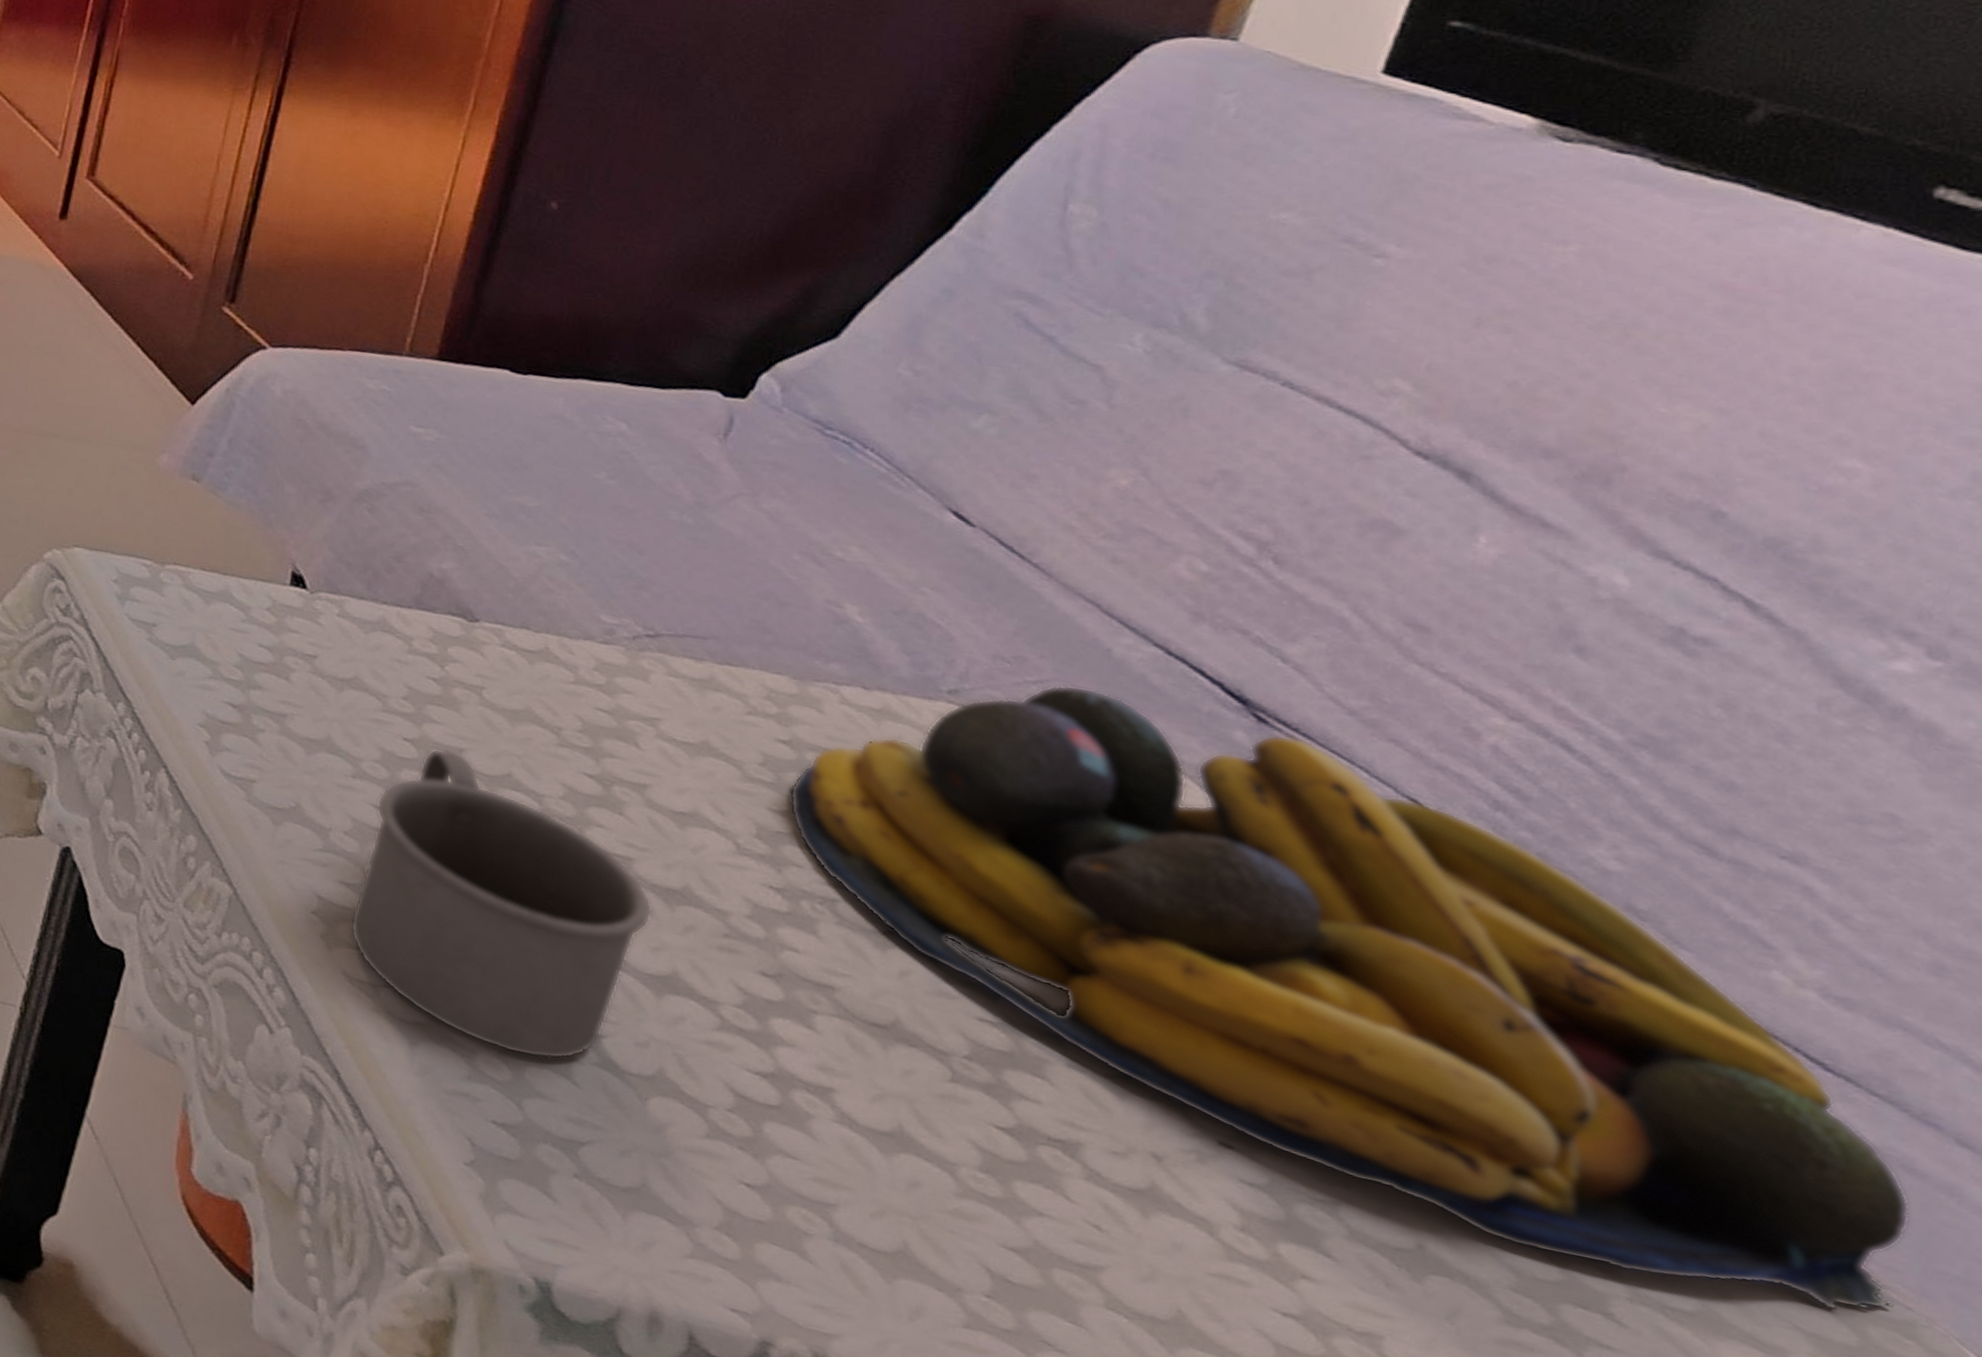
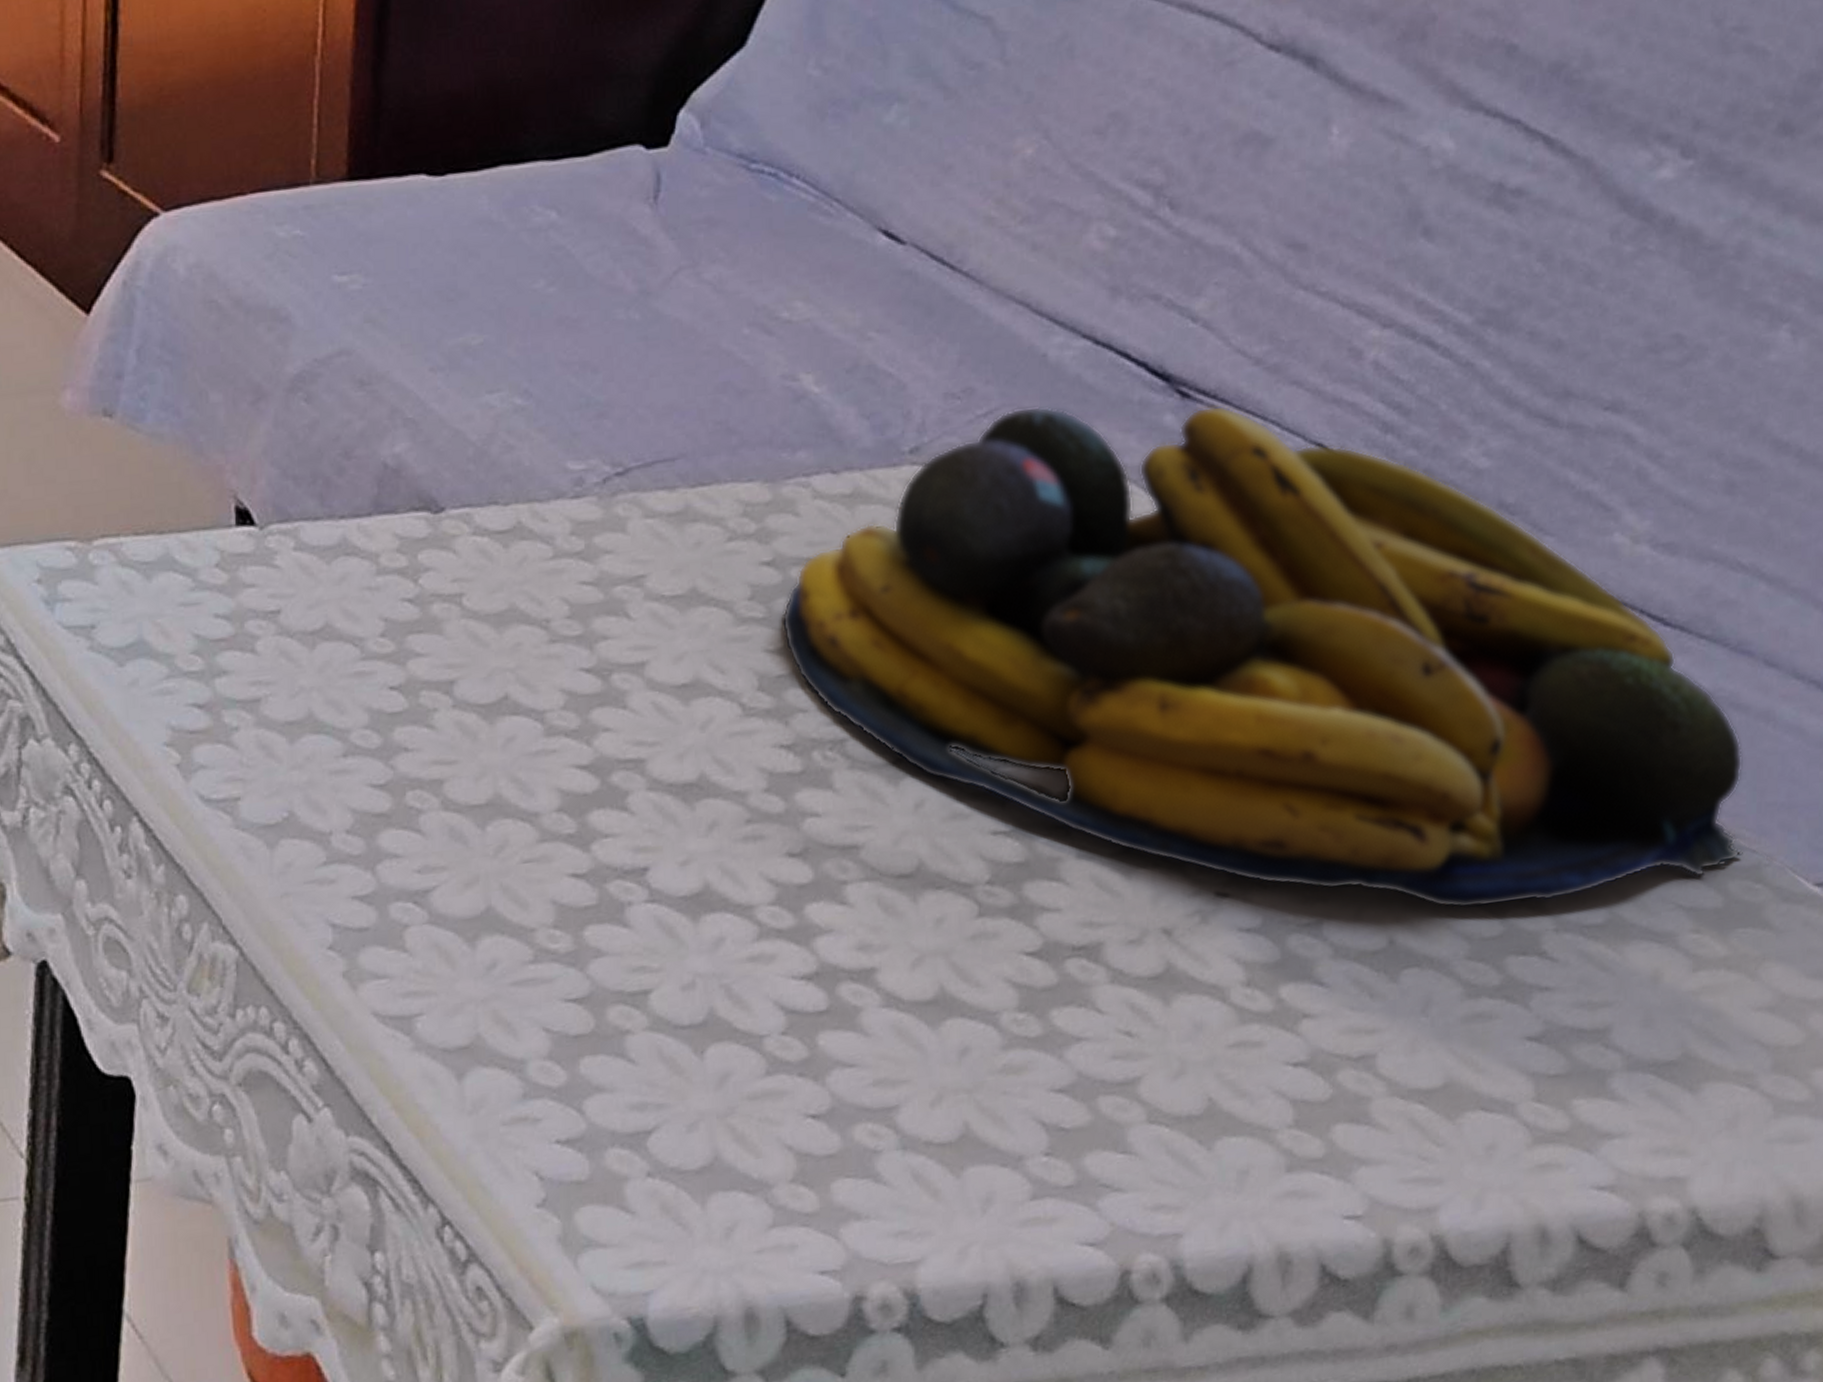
mug: present [349,748,653,1060] -> none [370,685,674,1048]

